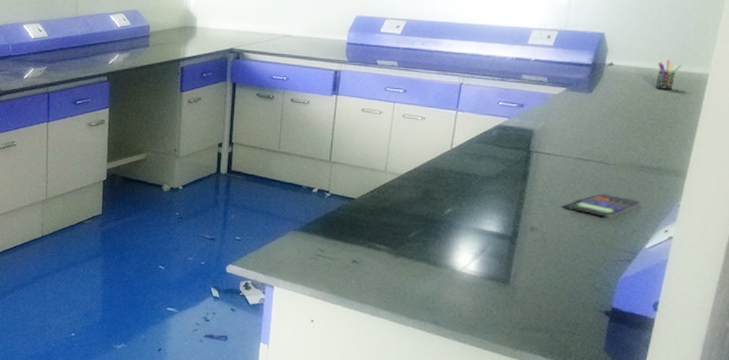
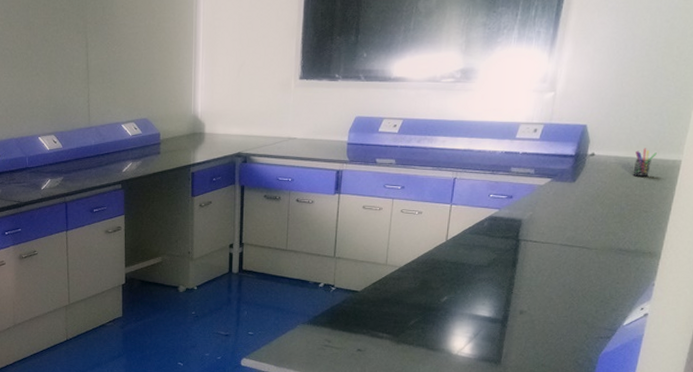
calculator: present [567,193,641,219] -> none [552,276,620,300]

